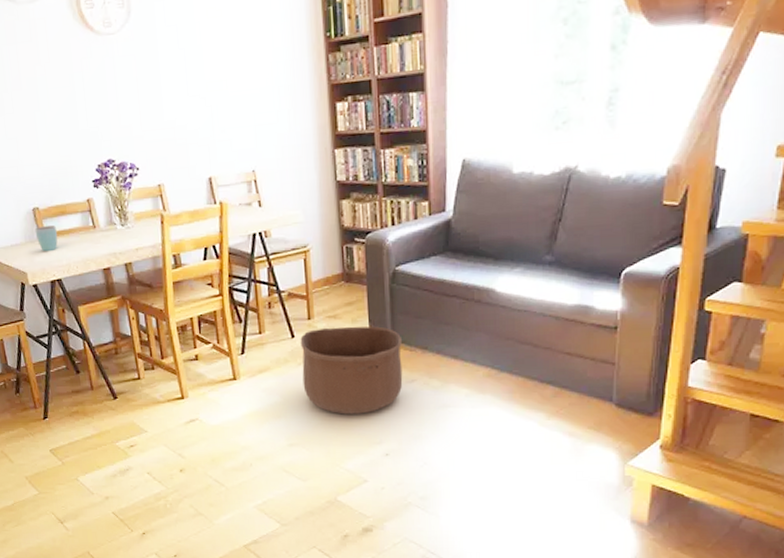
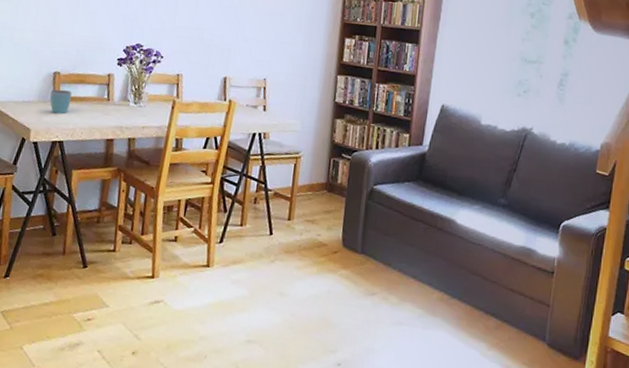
basket: present [300,326,403,415] -> none [271,230,370,320]

